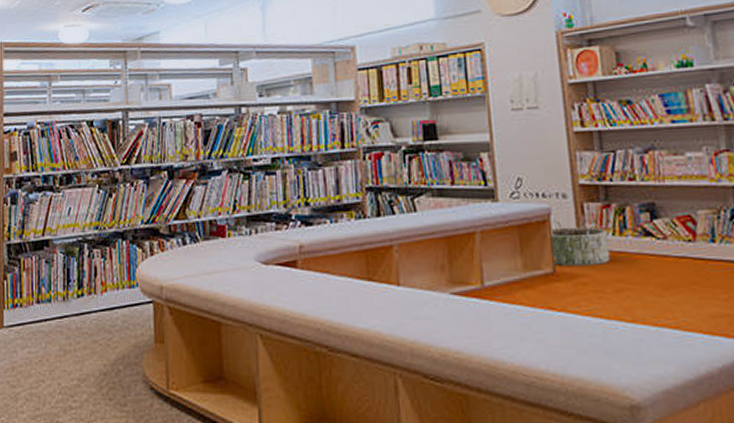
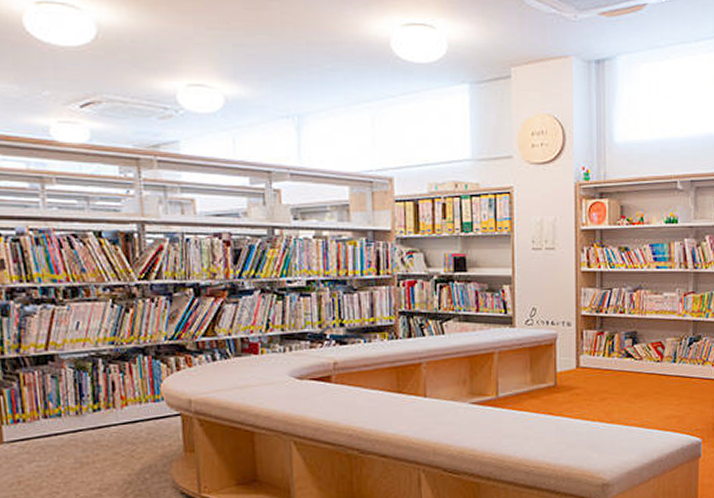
basket: present [551,219,611,267] -> none [556,343,600,381]

